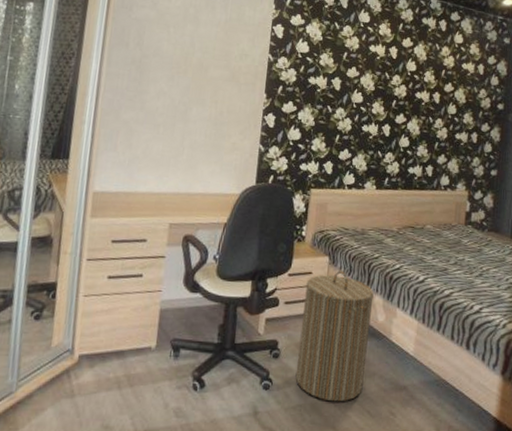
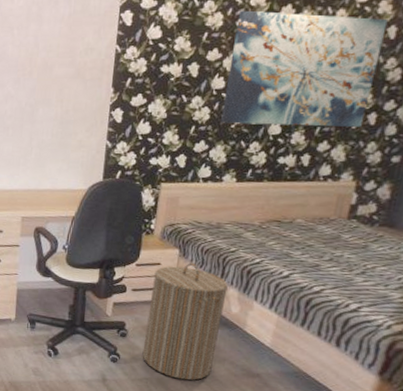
wall art: none [361,37,477,144] -> present [221,10,388,127]

